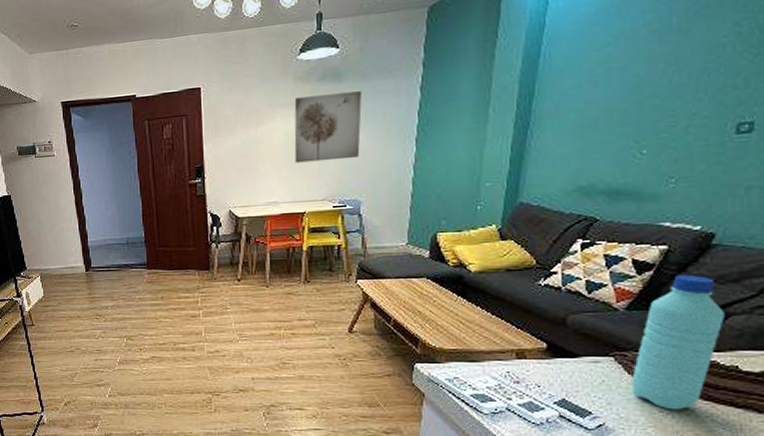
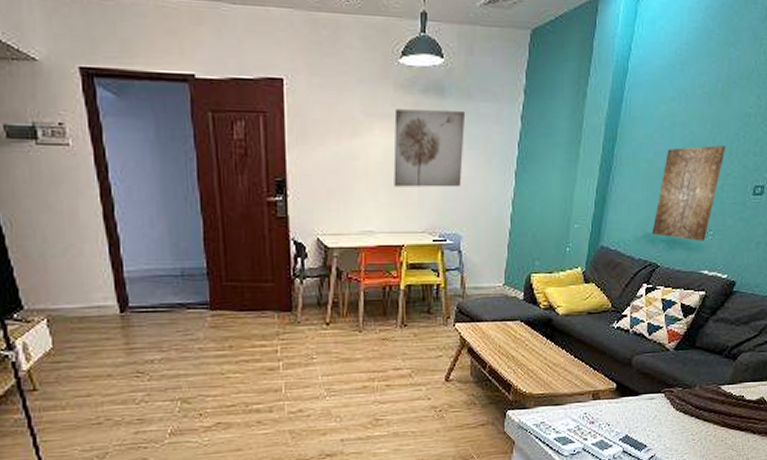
wall art: none [586,83,689,191] -> present [652,145,726,241]
water bottle: present [632,274,725,410] -> none [675,317,738,438]

